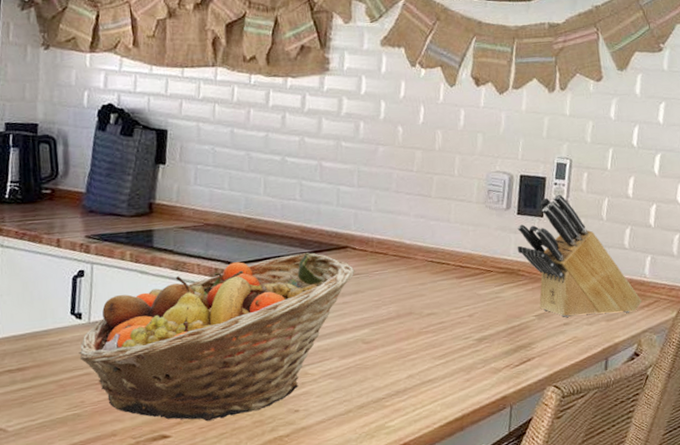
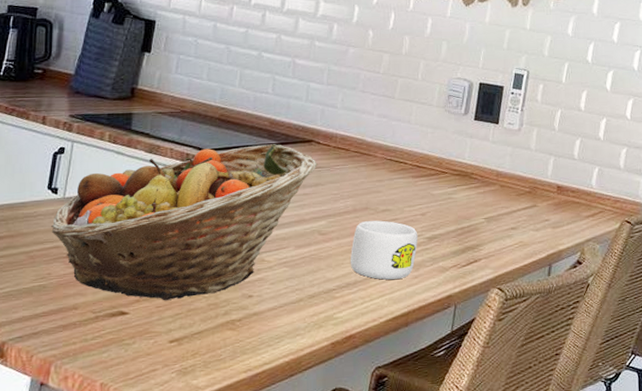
mug: none [397,324,467,385] -> present [350,220,418,280]
knife block: present [517,194,642,317] -> none [472,103,587,222]

